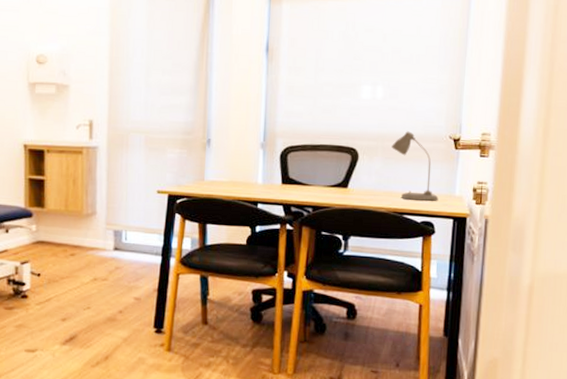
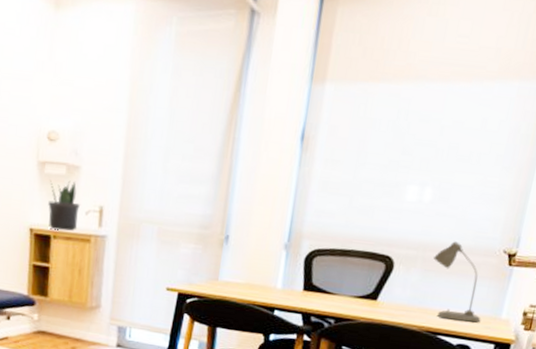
planter: none [40,98,71,145] -> present [48,179,80,232]

